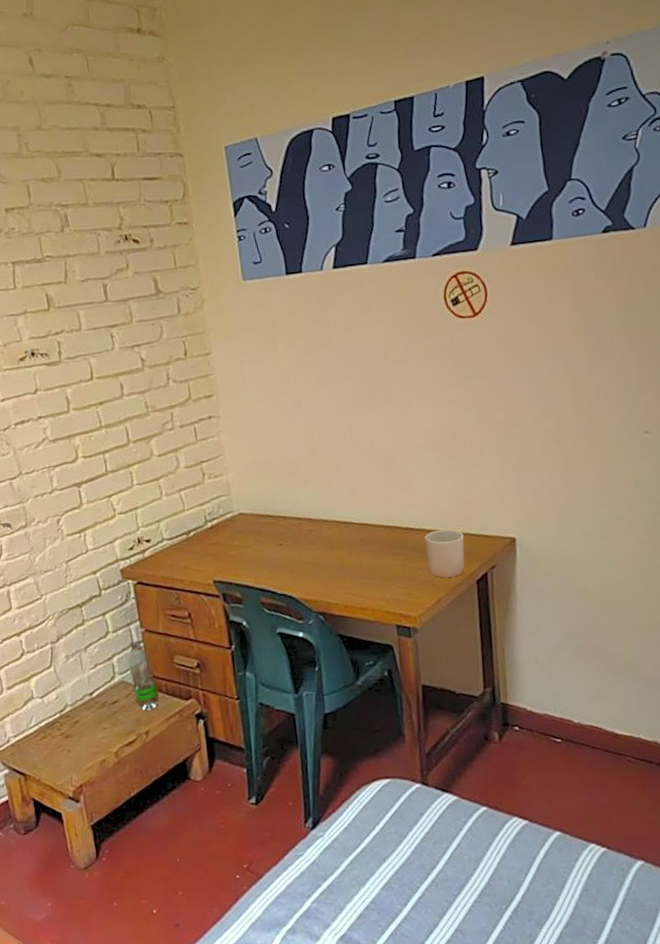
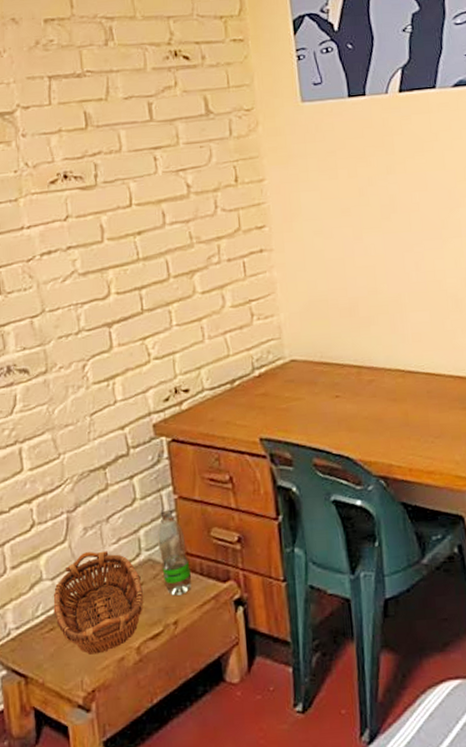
basket: none [43,674,120,758] -> present [53,551,144,655]

